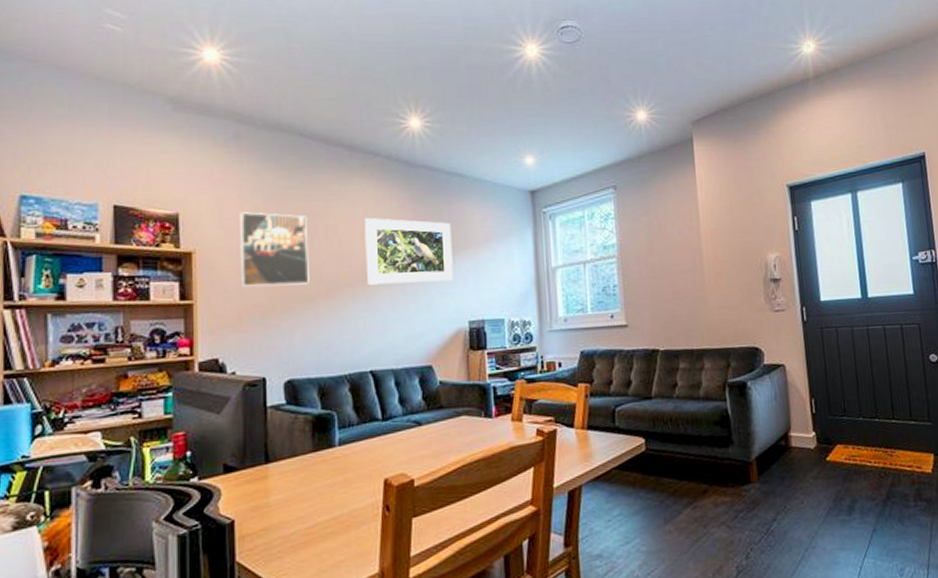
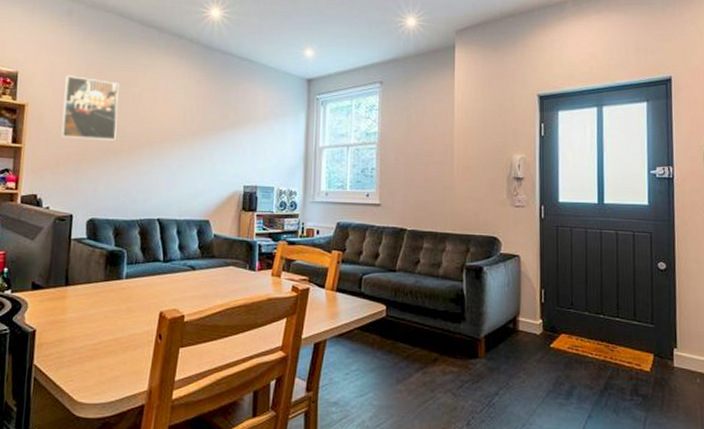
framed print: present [364,217,453,285] -> none [162,89,237,149]

